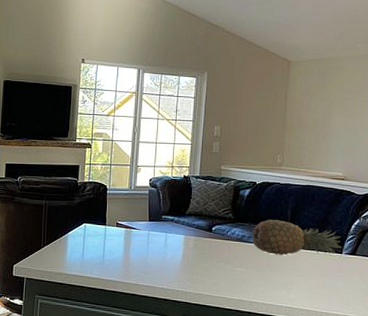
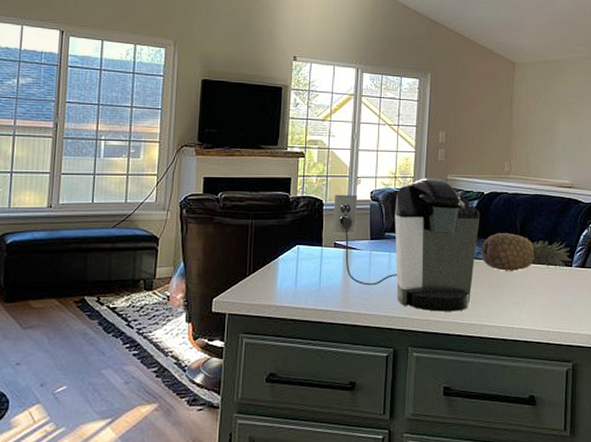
coffee maker: none [114,168,251,288] -> present [332,178,479,312]

